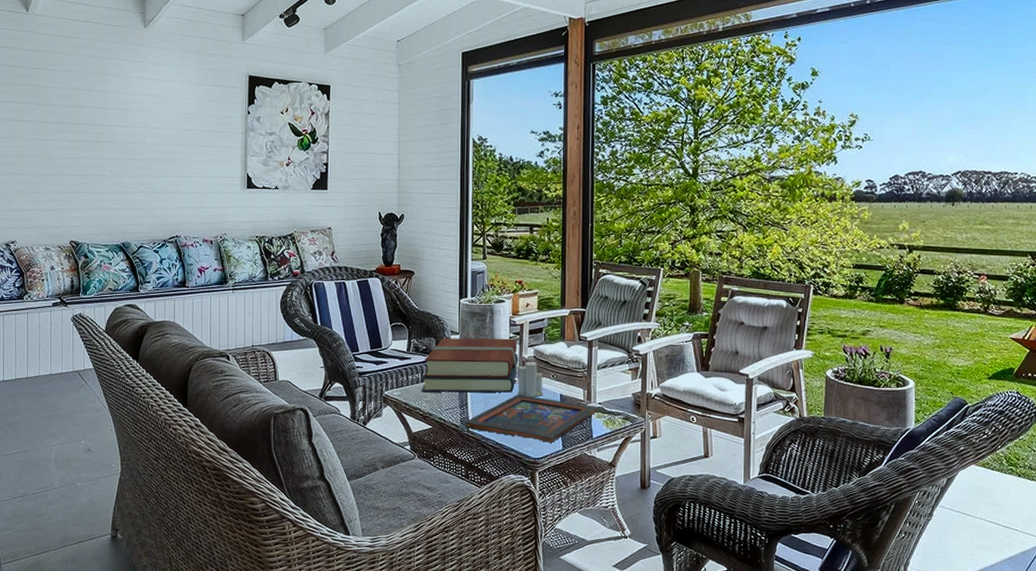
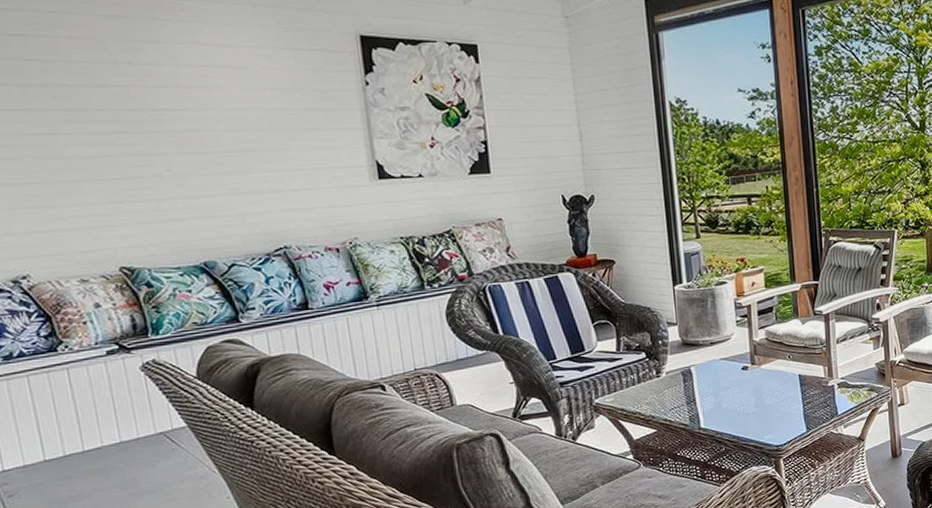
books: present [421,338,518,393] -> none [637,322,749,394]
religious icon: present [464,394,597,443] -> none [694,381,840,427]
candle: present [517,360,544,397] -> none [749,342,781,383]

